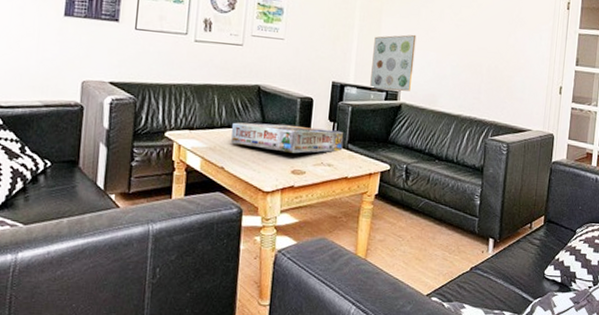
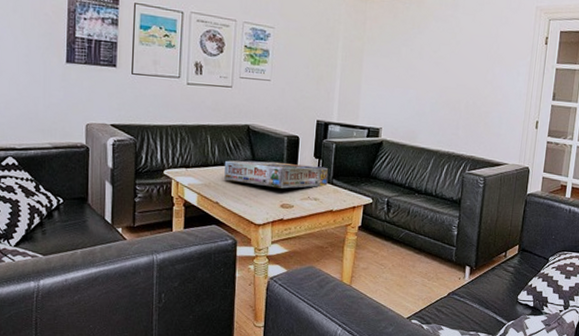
wall art: present [370,34,417,92] -> none [353,73,397,129]

